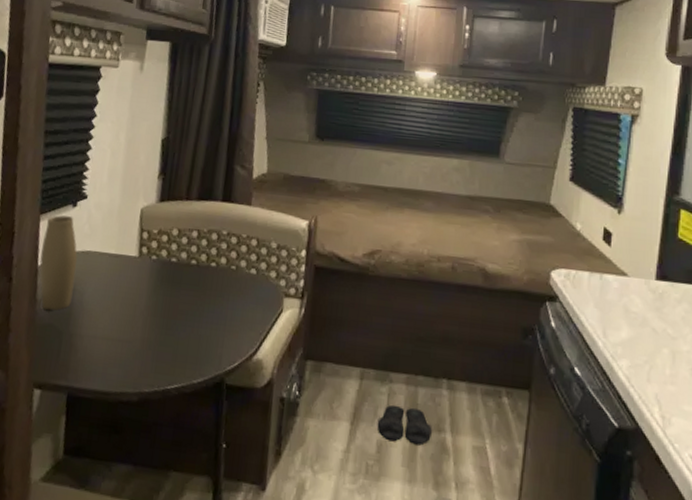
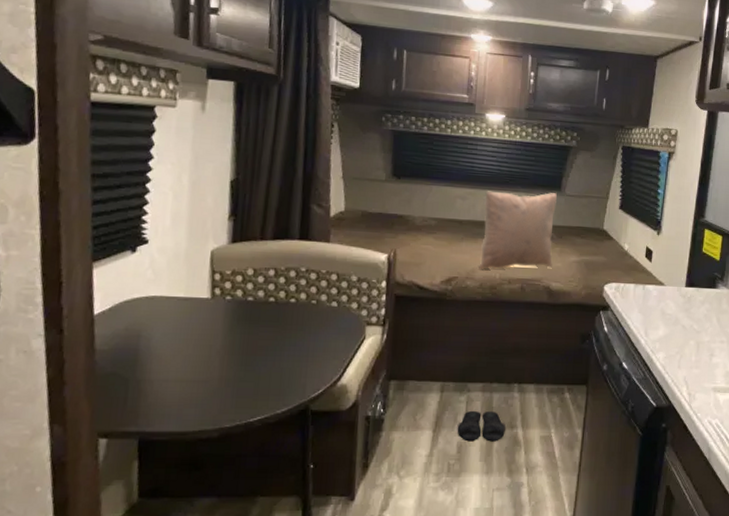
vase: present [39,215,78,312] -> none [95,262,141,360]
pillow: none [404,155,496,246] -> present [479,190,558,270]

